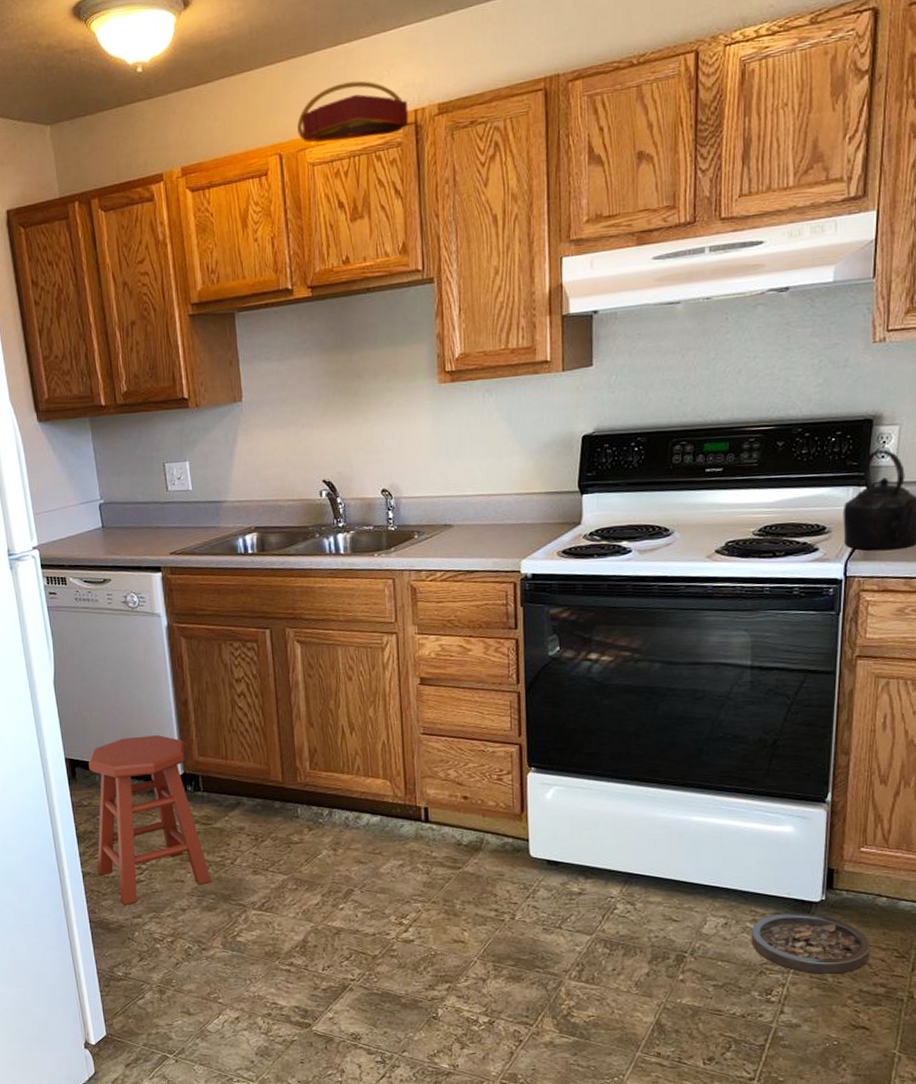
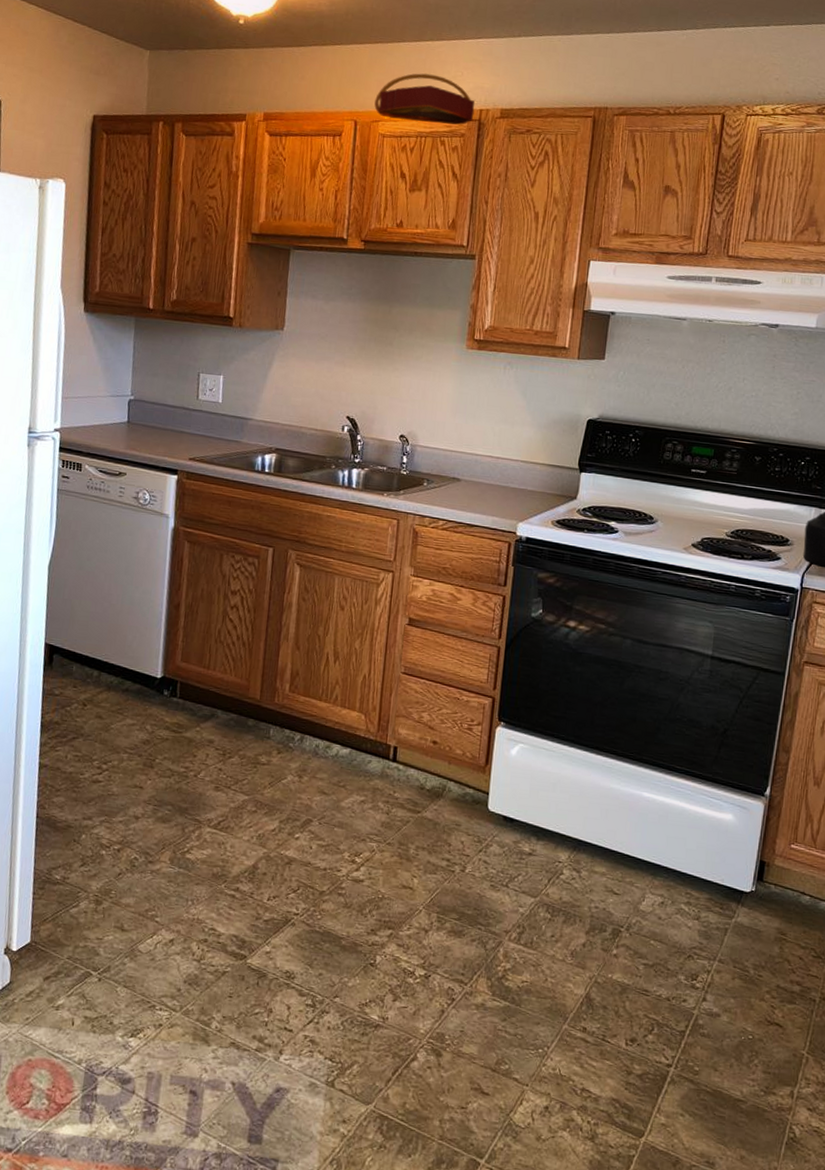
stool: present [88,735,211,905] -> none [55,632,171,805]
pet bowl: present [751,913,870,974] -> none [683,899,791,967]

